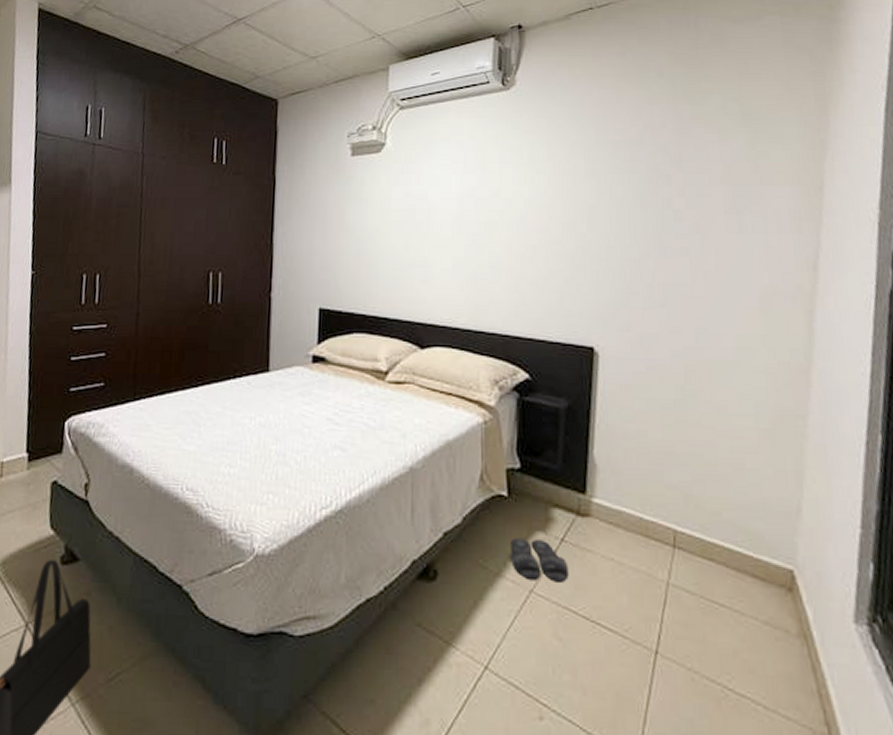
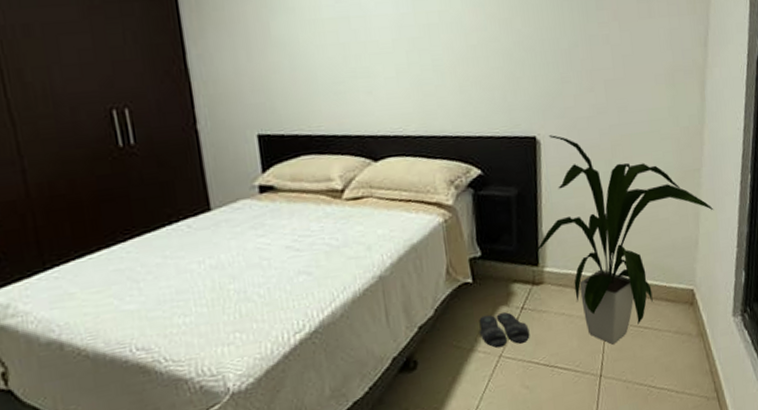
house plant: none [584,348,826,615] -> present [536,135,714,345]

